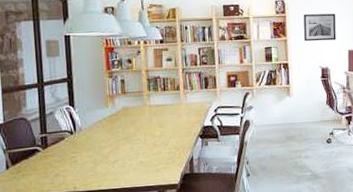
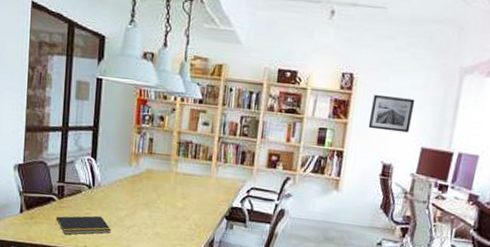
notepad: none [42,157,98,181] -> present [55,215,111,235]

